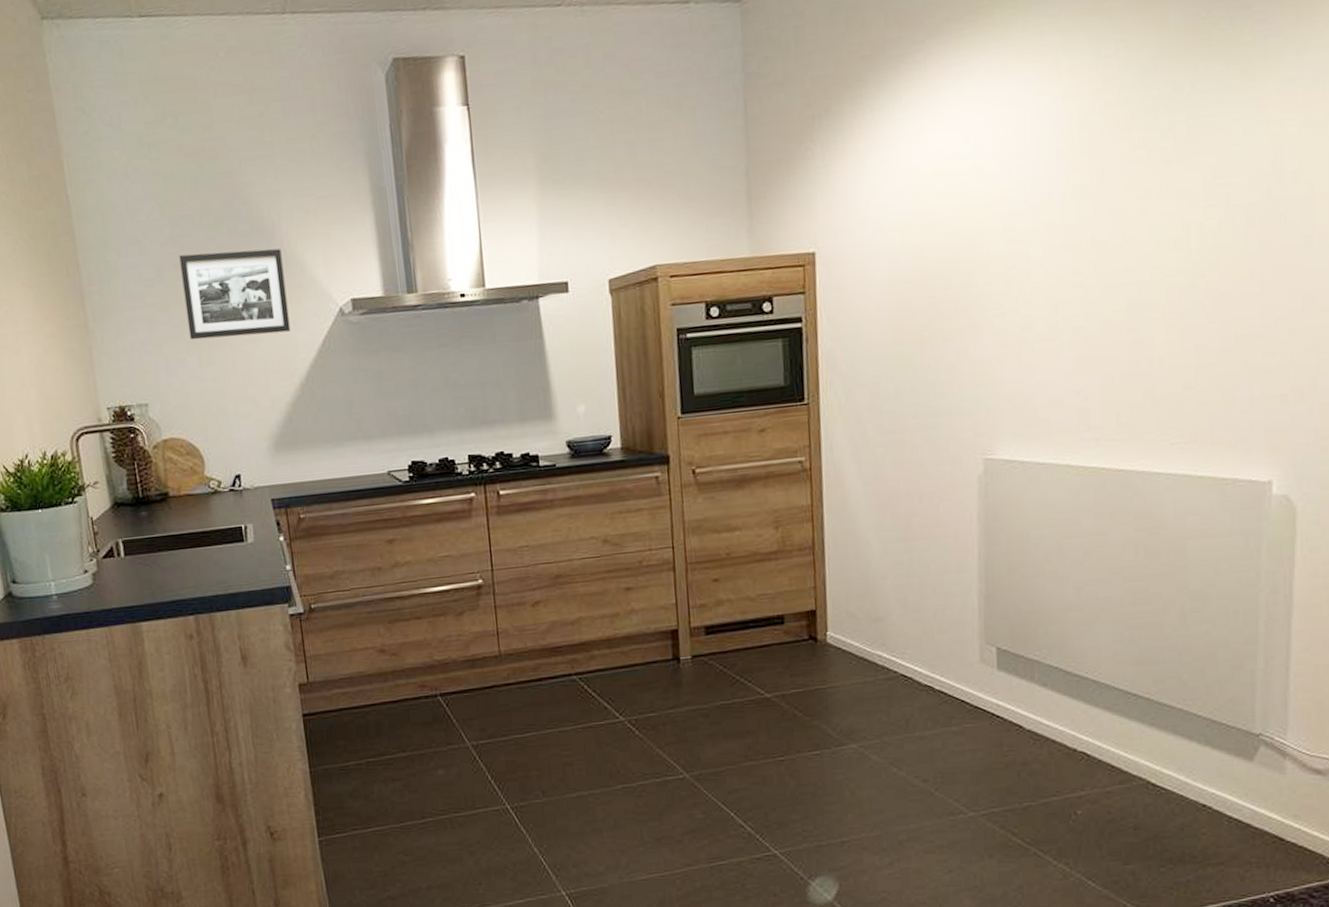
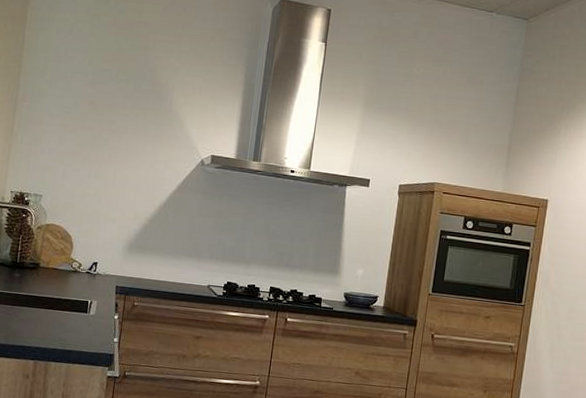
picture frame: present [179,248,291,340] -> none [86,96,169,168]

